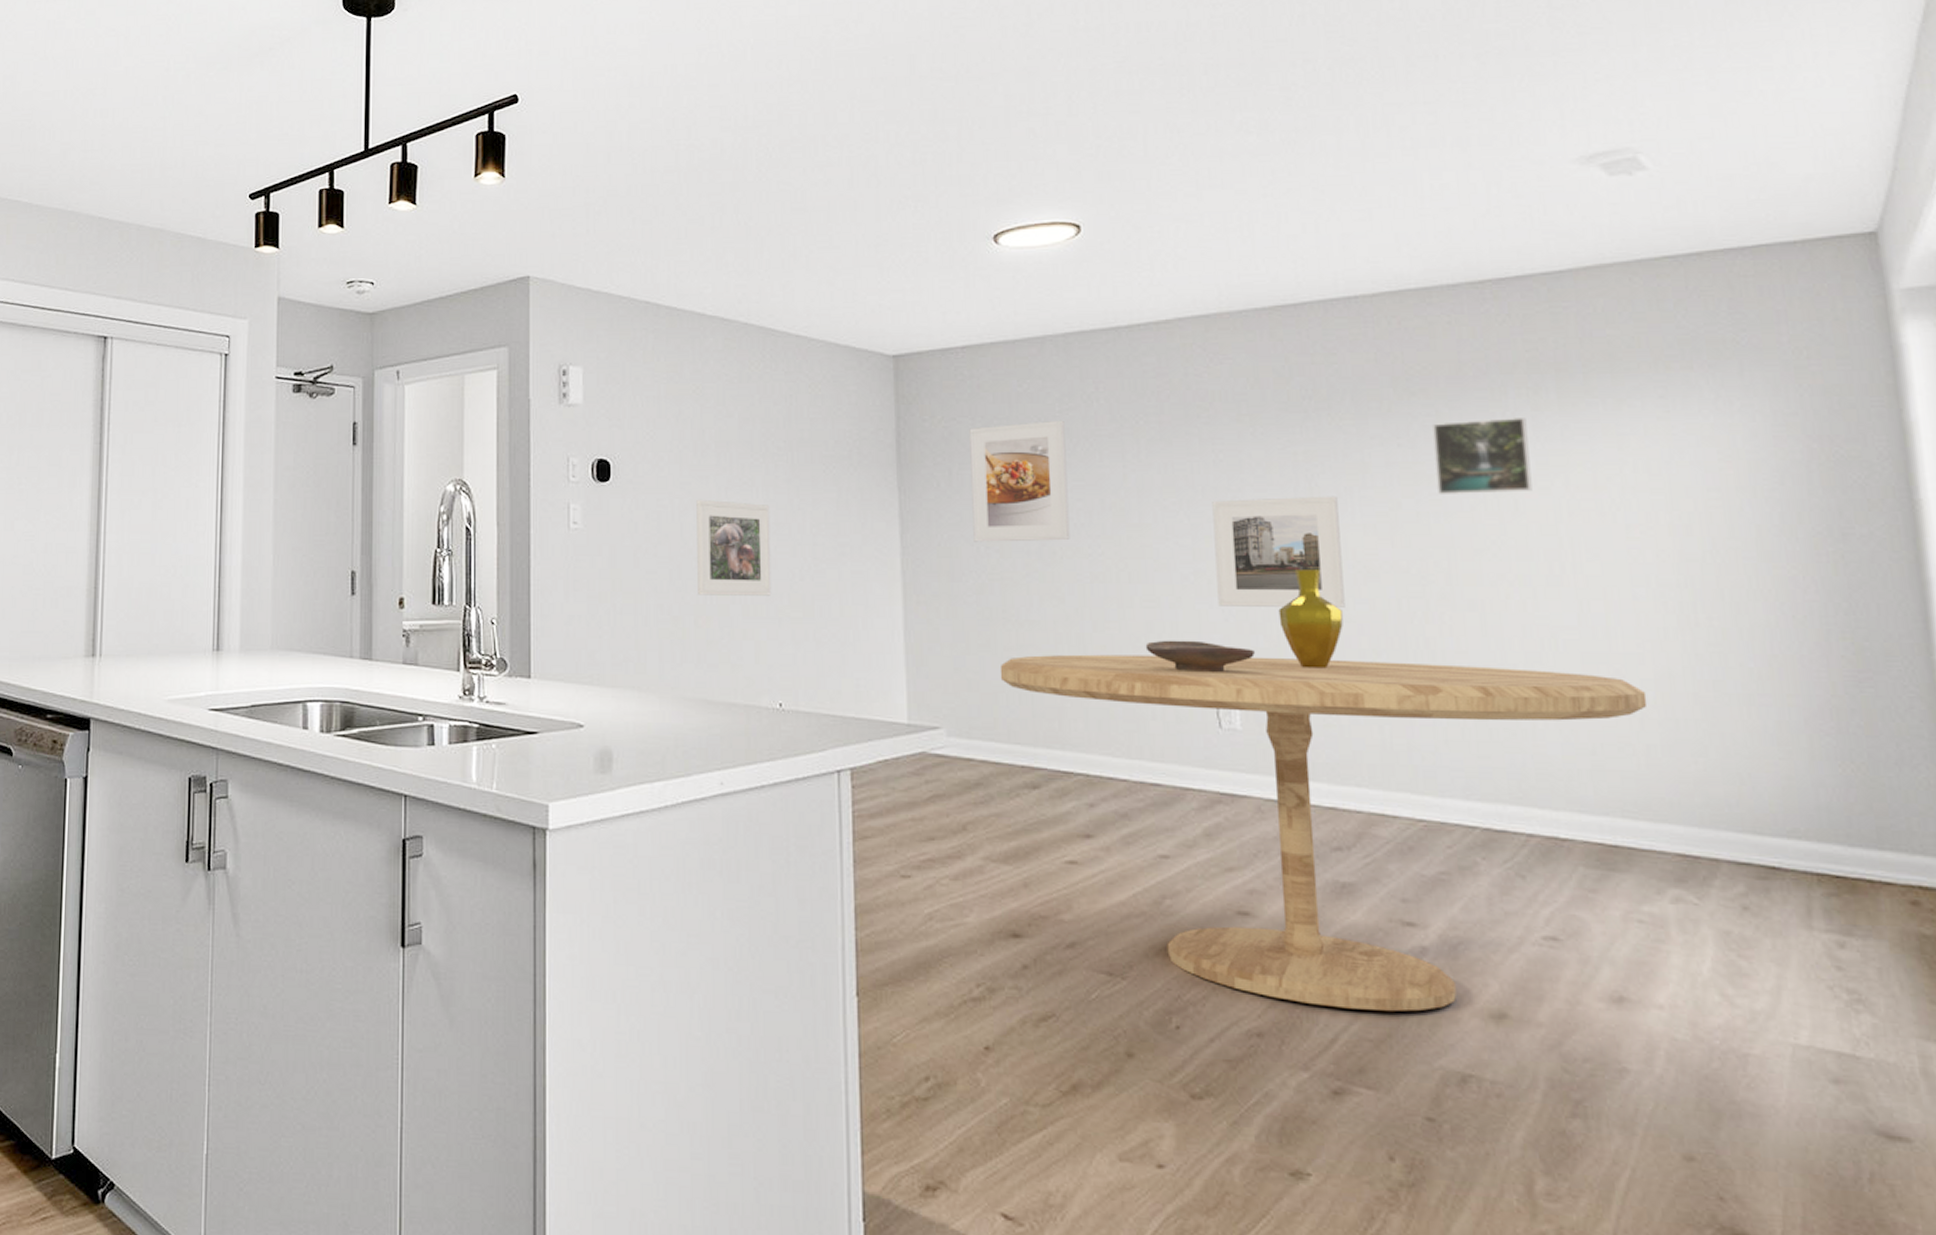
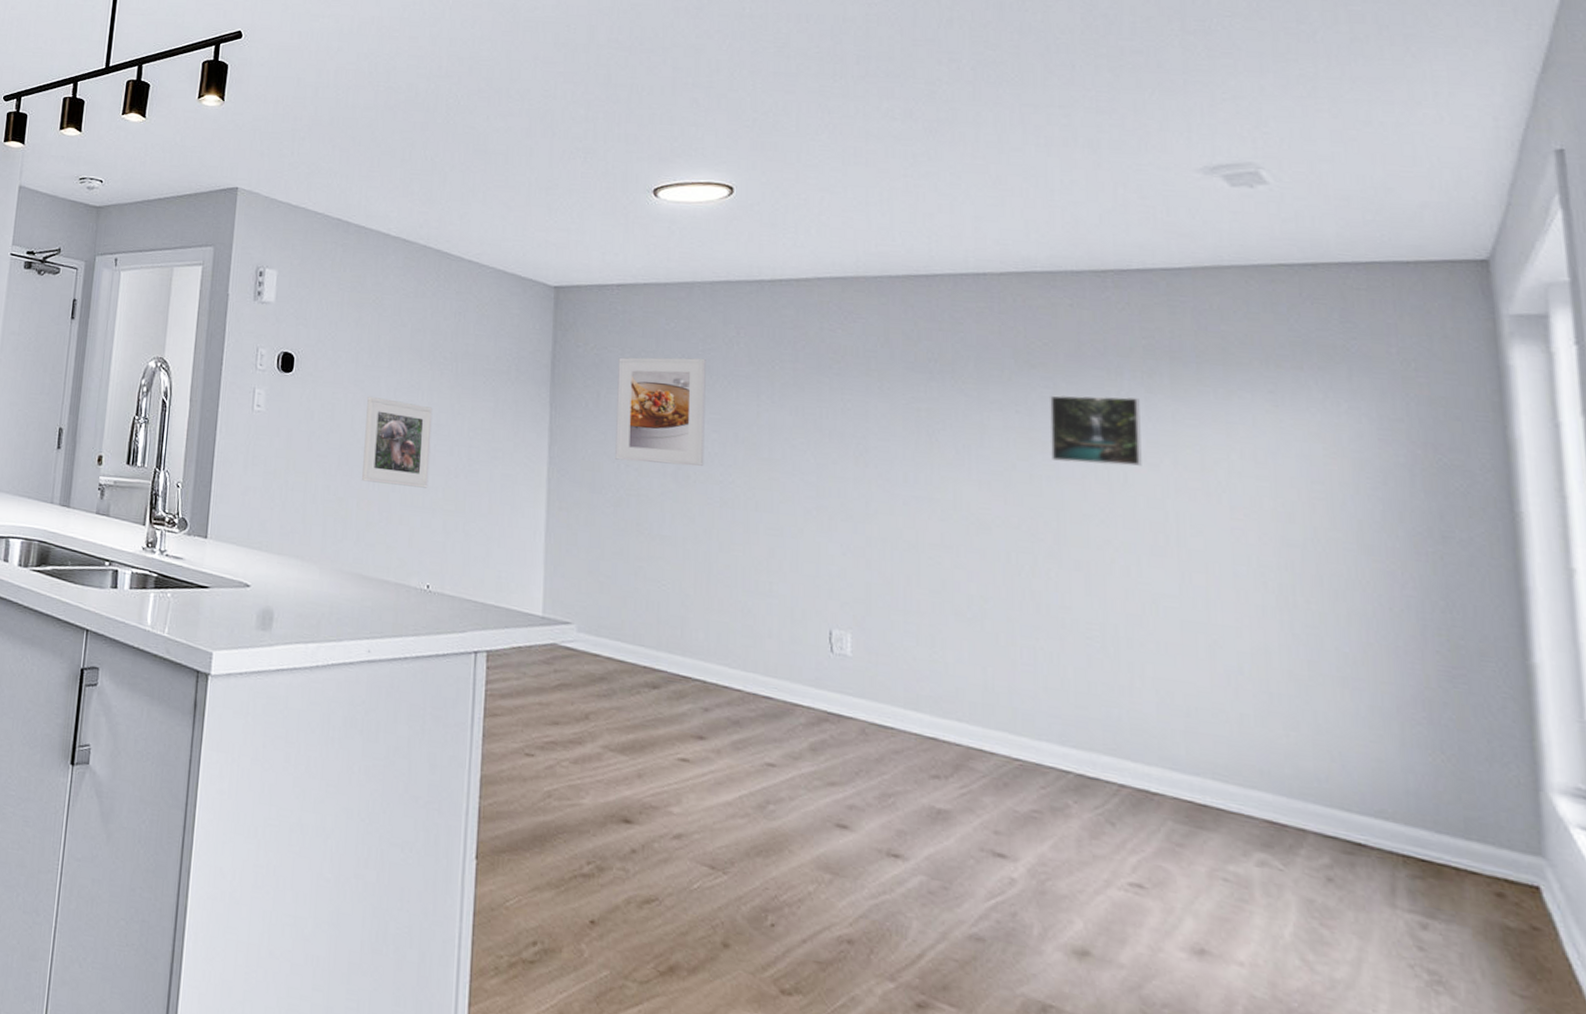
dining table: present [999,654,1648,1012] -> none [630,567,1243,939]
decorative bowl: present [1145,640,1255,672] -> none [766,566,868,601]
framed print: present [1212,496,1345,609] -> none [837,444,957,556]
vase: present [1278,570,1344,669] -> none [893,515,955,609]

